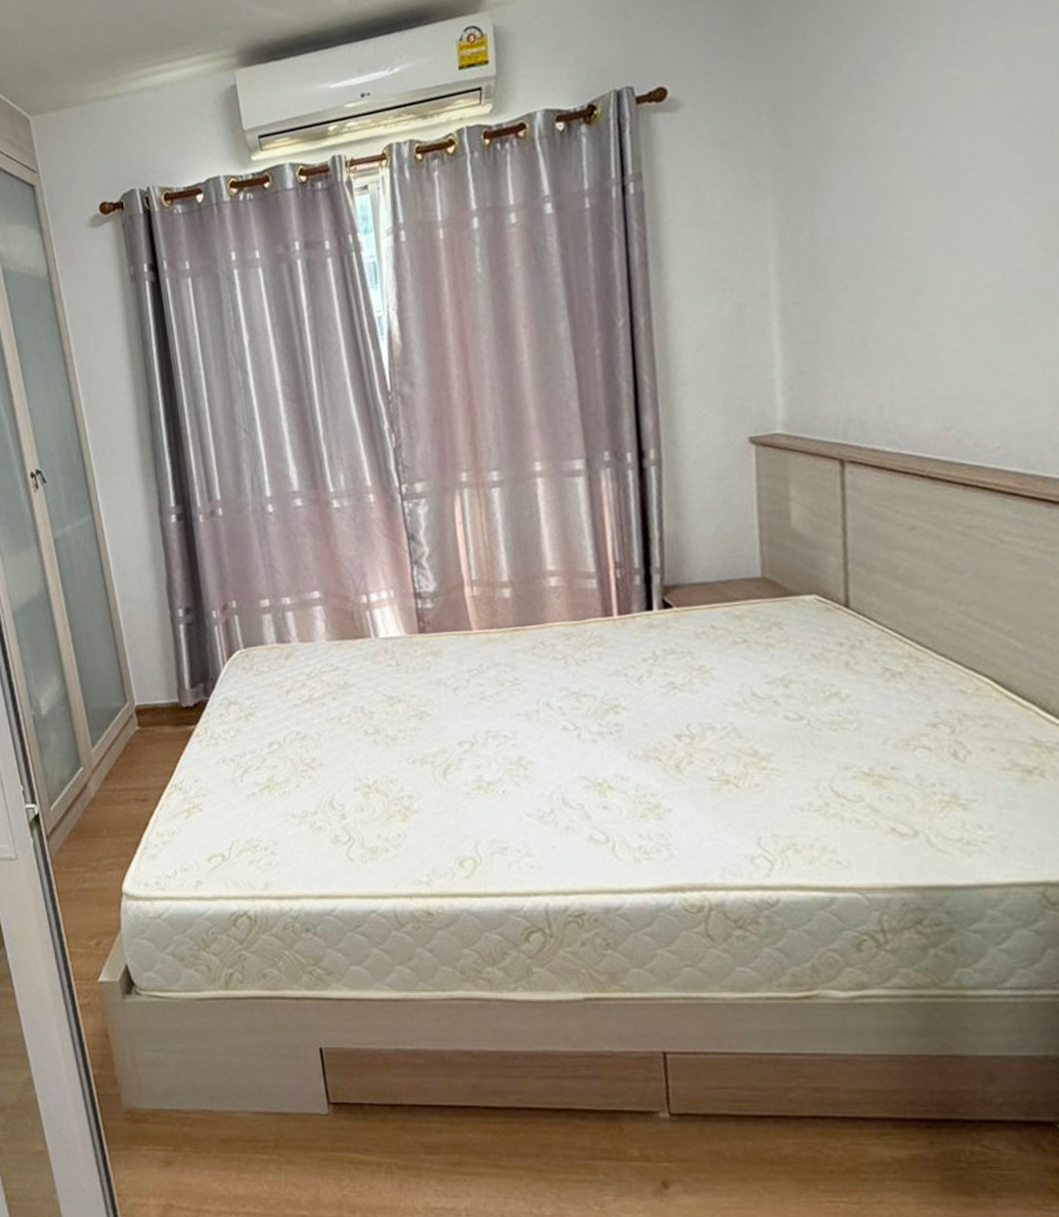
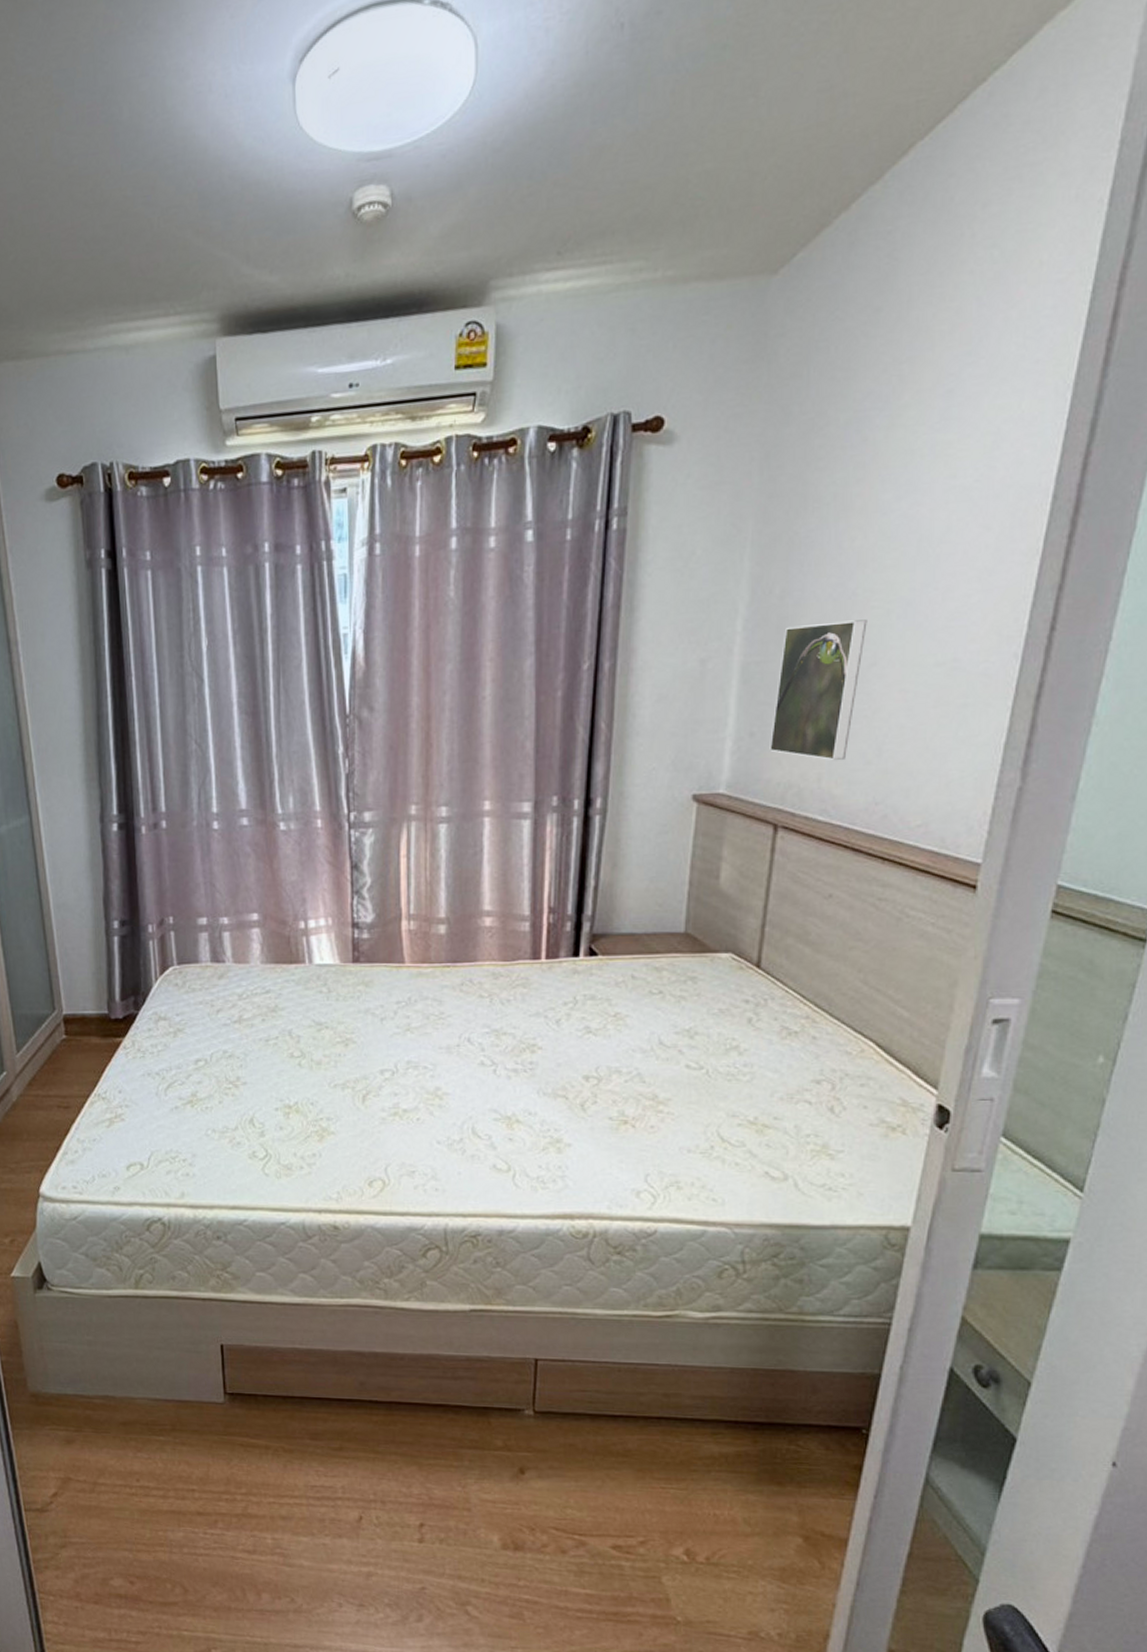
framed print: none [819,250,906,391] -> present [770,619,867,761]

